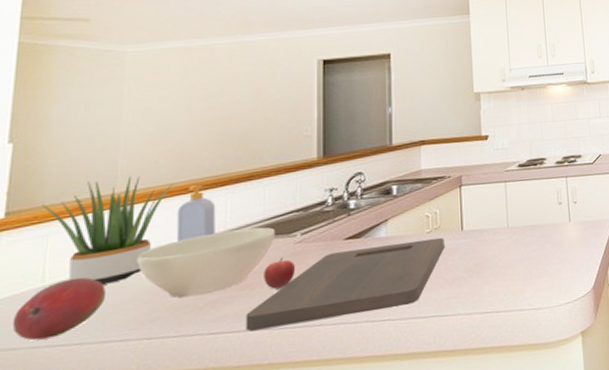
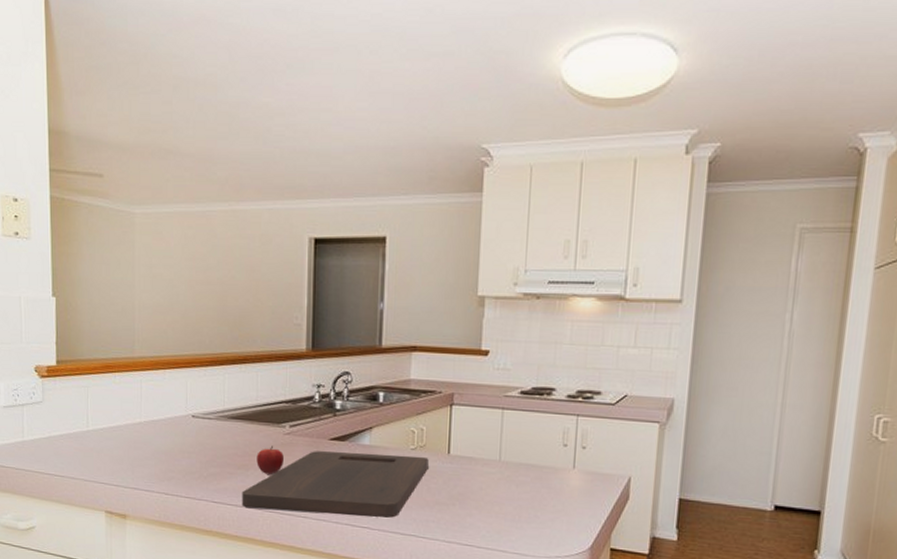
fruit: present [12,277,106,341] -> none [70,428,132,476]
potted plant: present [42,176,173,285] -> none [81,342,180,440]
bowl: present [136,227,275,298] -> none [154,410,266,466]
soap bottle: present [176,184,216,242] -> none [184,360,215,413]

